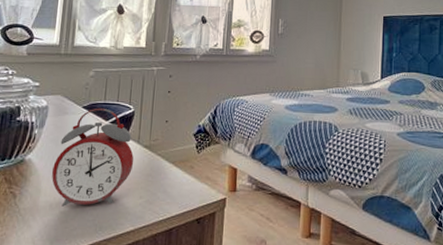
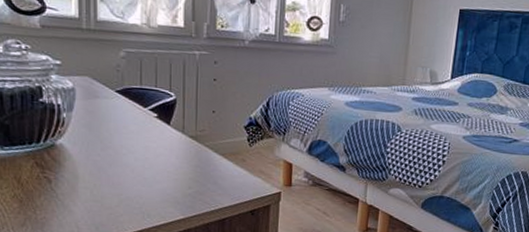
alarm clock: present [52,108,134,207] -> none [89,93,180,194]

